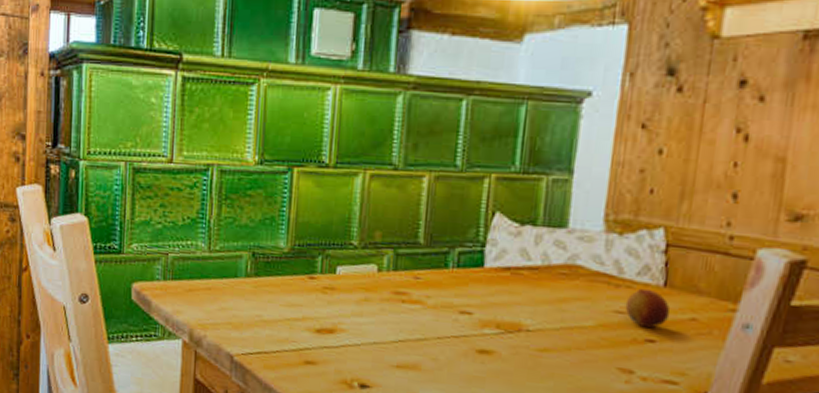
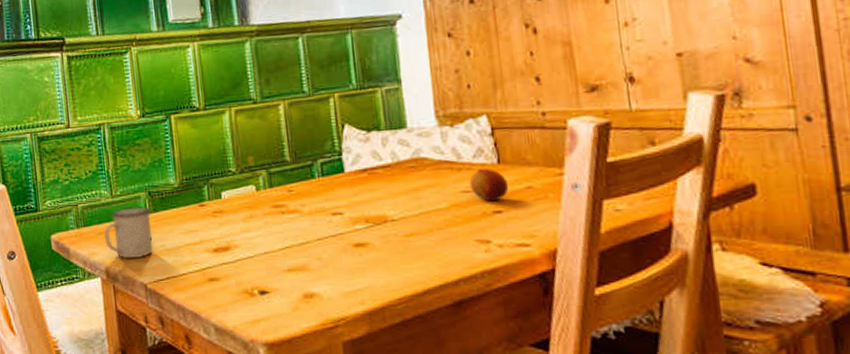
mug: none [193,265,251,326] -> present [103,206,154,259]

